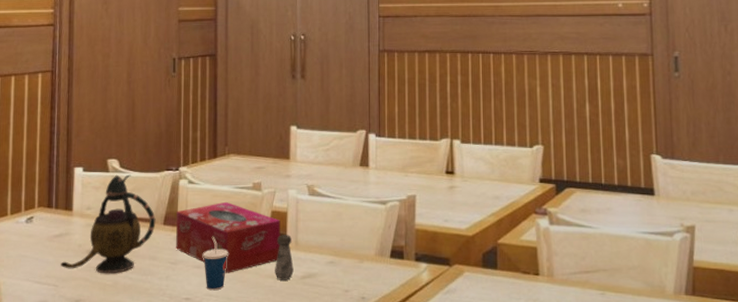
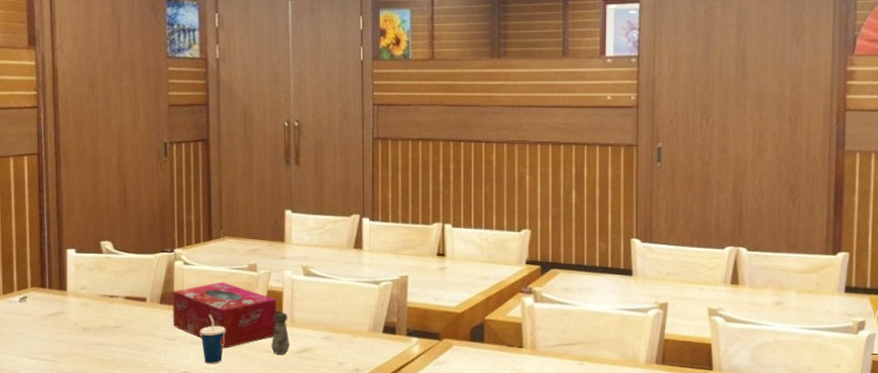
teapot: present [61,174,156,274] -> none [57,256,152,350]

